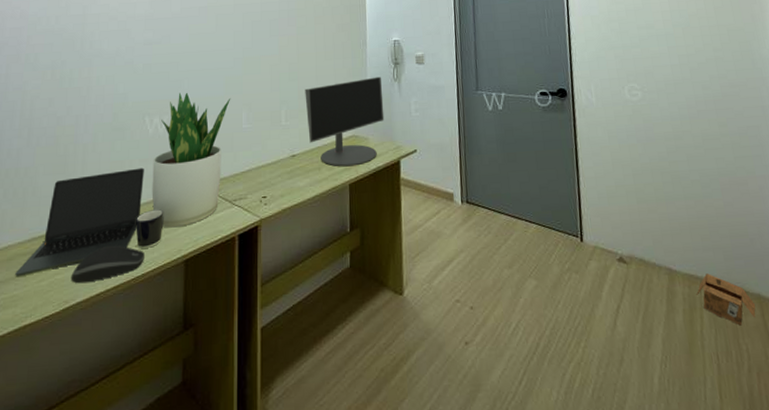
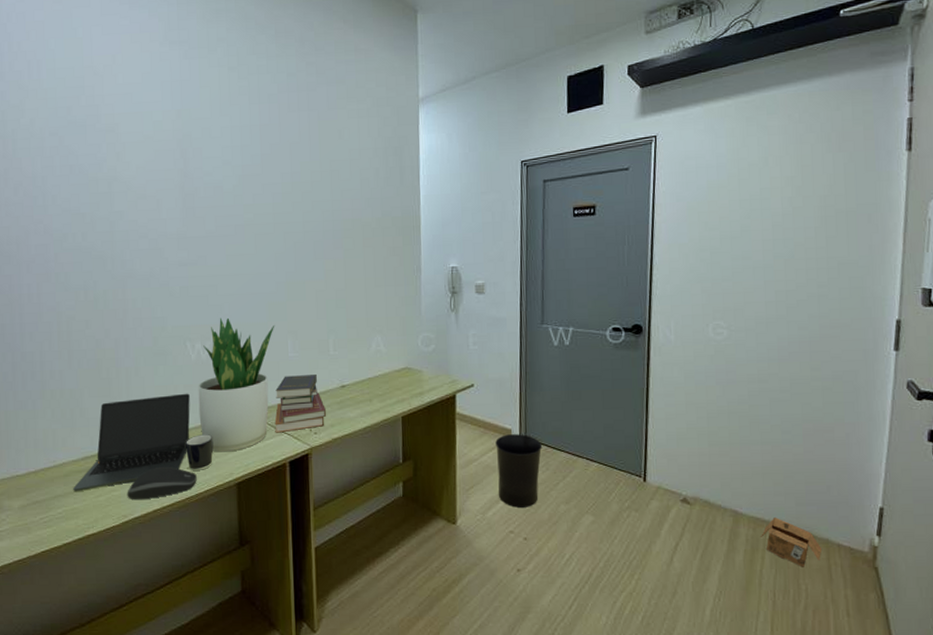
books: none [226,145,277,206] -> present [274,375,327,433]
computer monitor: present [305,76,385,167] -> none [354,306,440,399]
waste bin: none [439,197,484,274] -> present [495,434,543,508]

